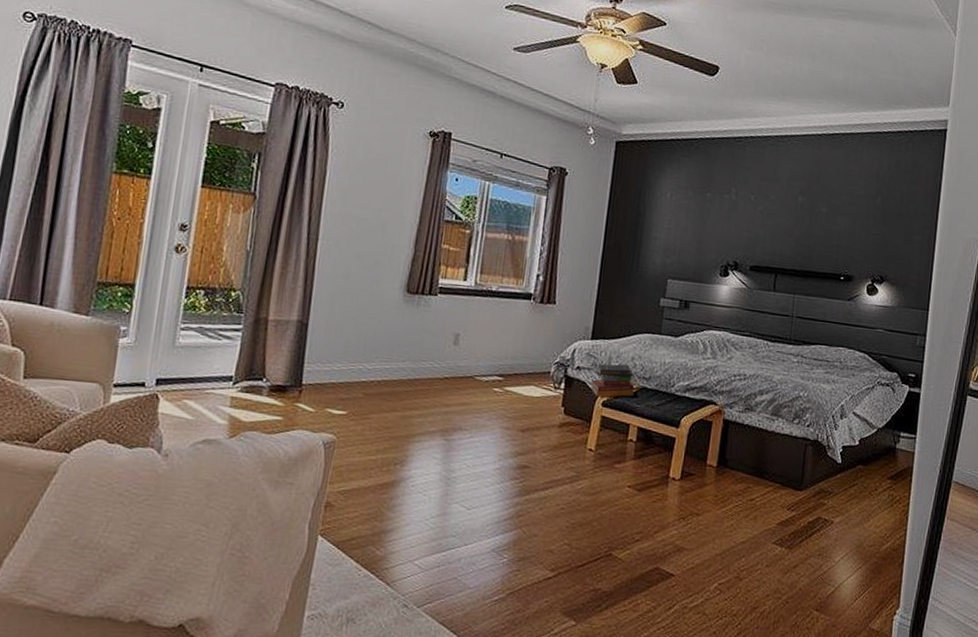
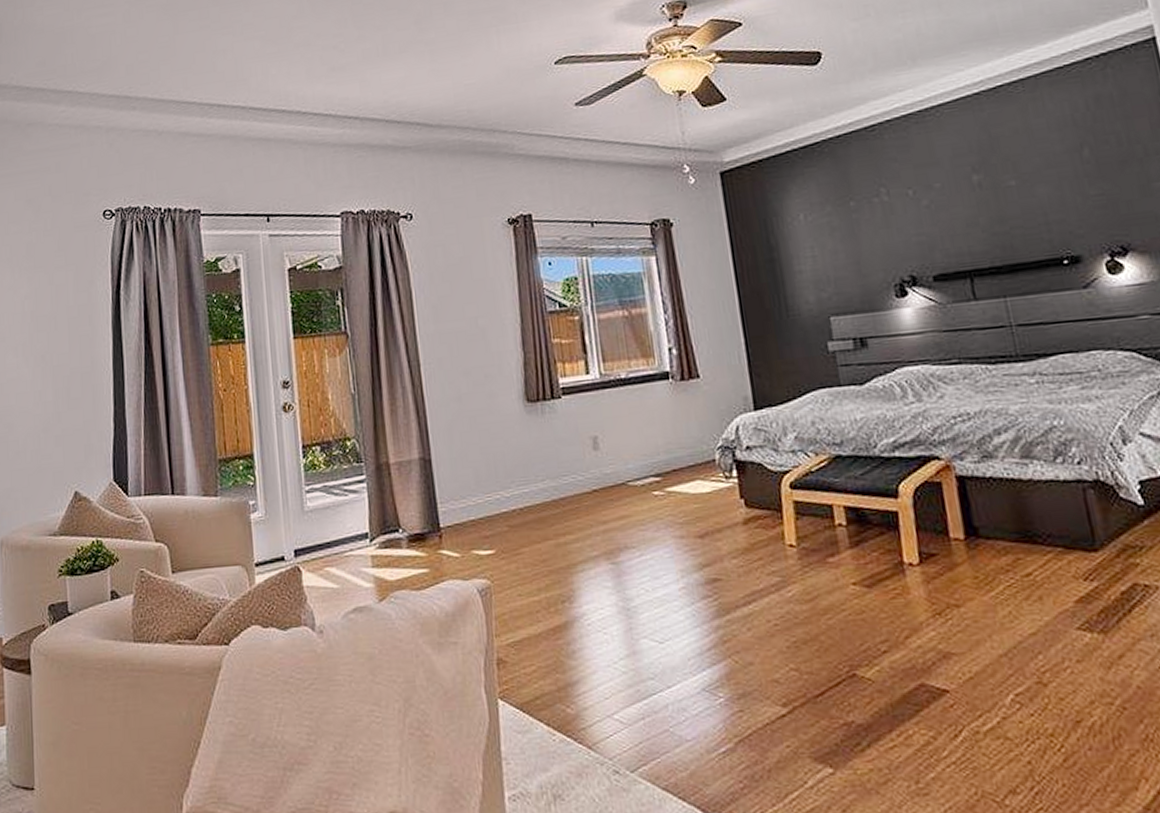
books: present [590,363,635,398] -> none [768,432,827,479]

